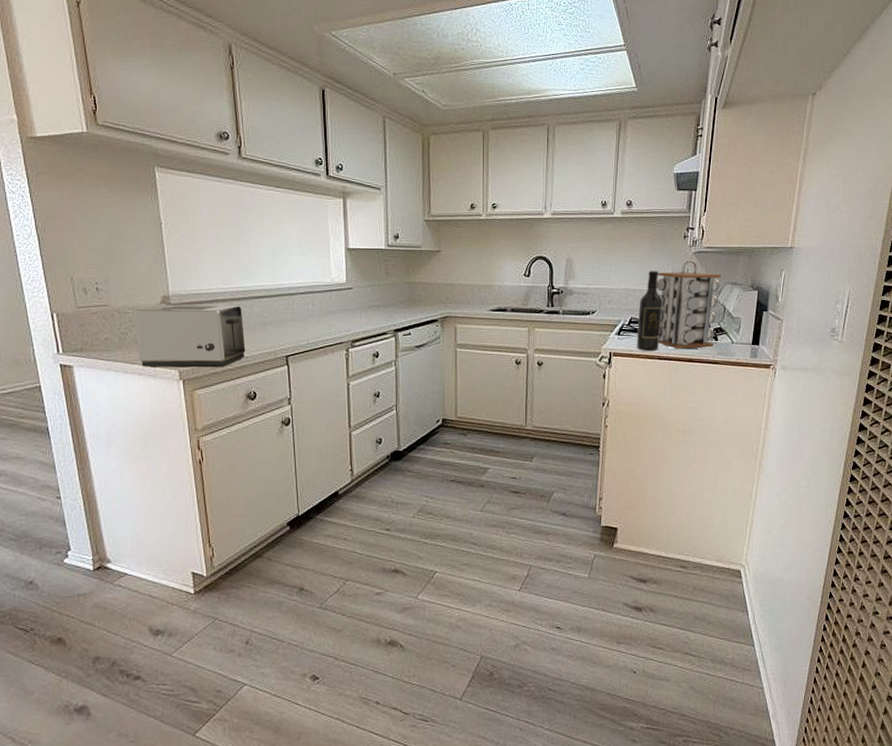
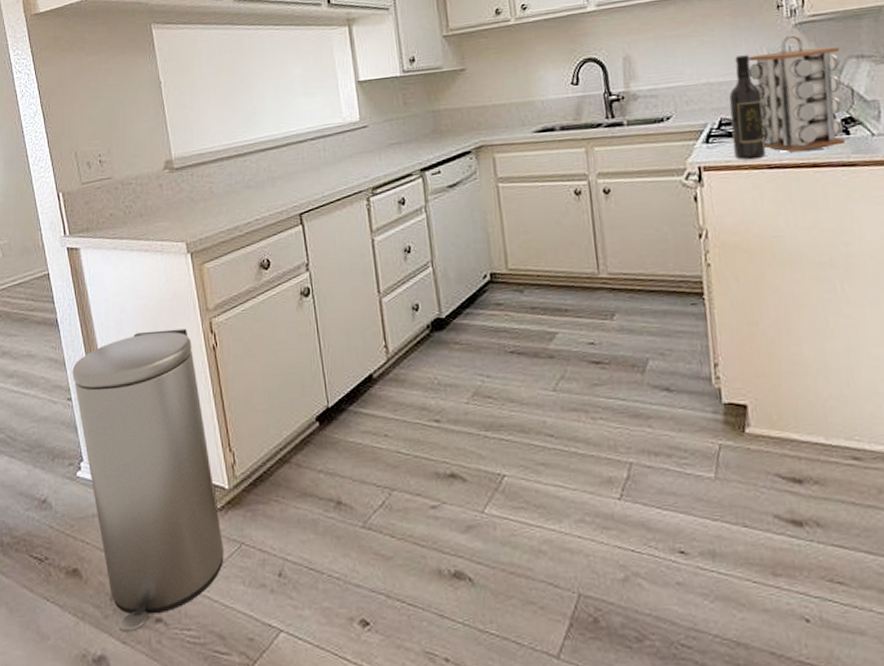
pedal bin: none [62,444,199,687] -> present [72,328,224,632]
toaster: present [133,304,246,368] -> none [136,161,255,242]

